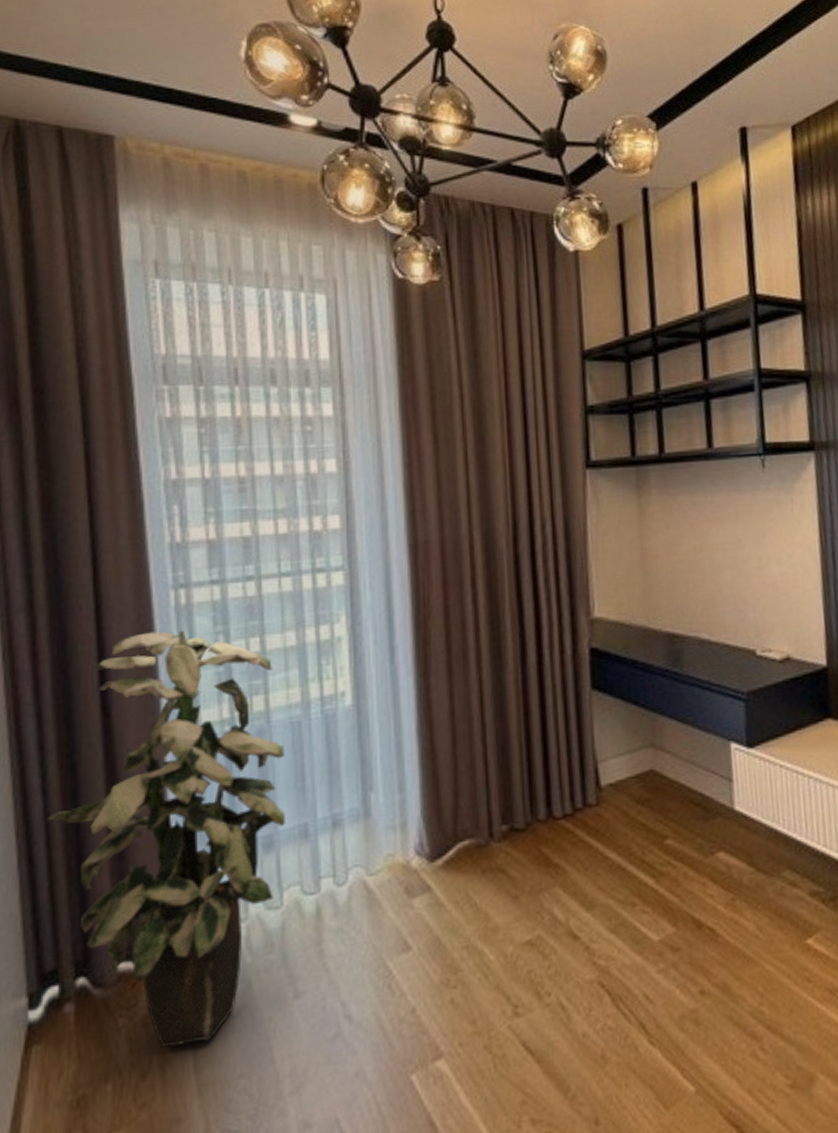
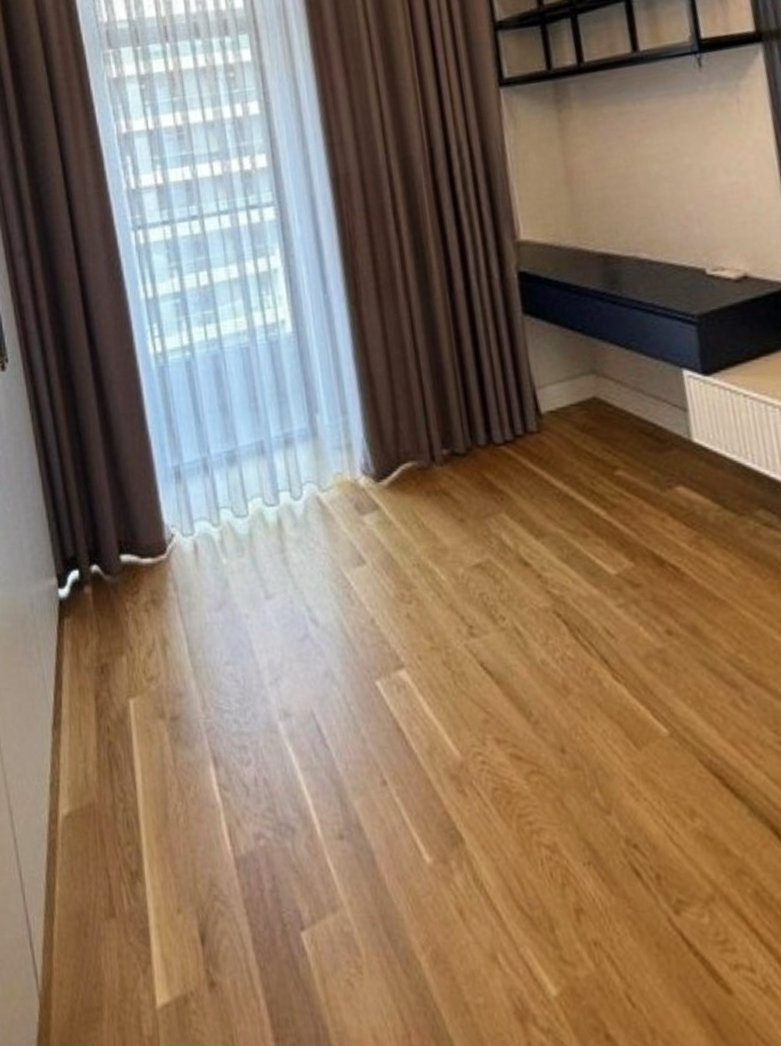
indoor plant: present [46,631,285,1048] -> none [56,268,244,632]

